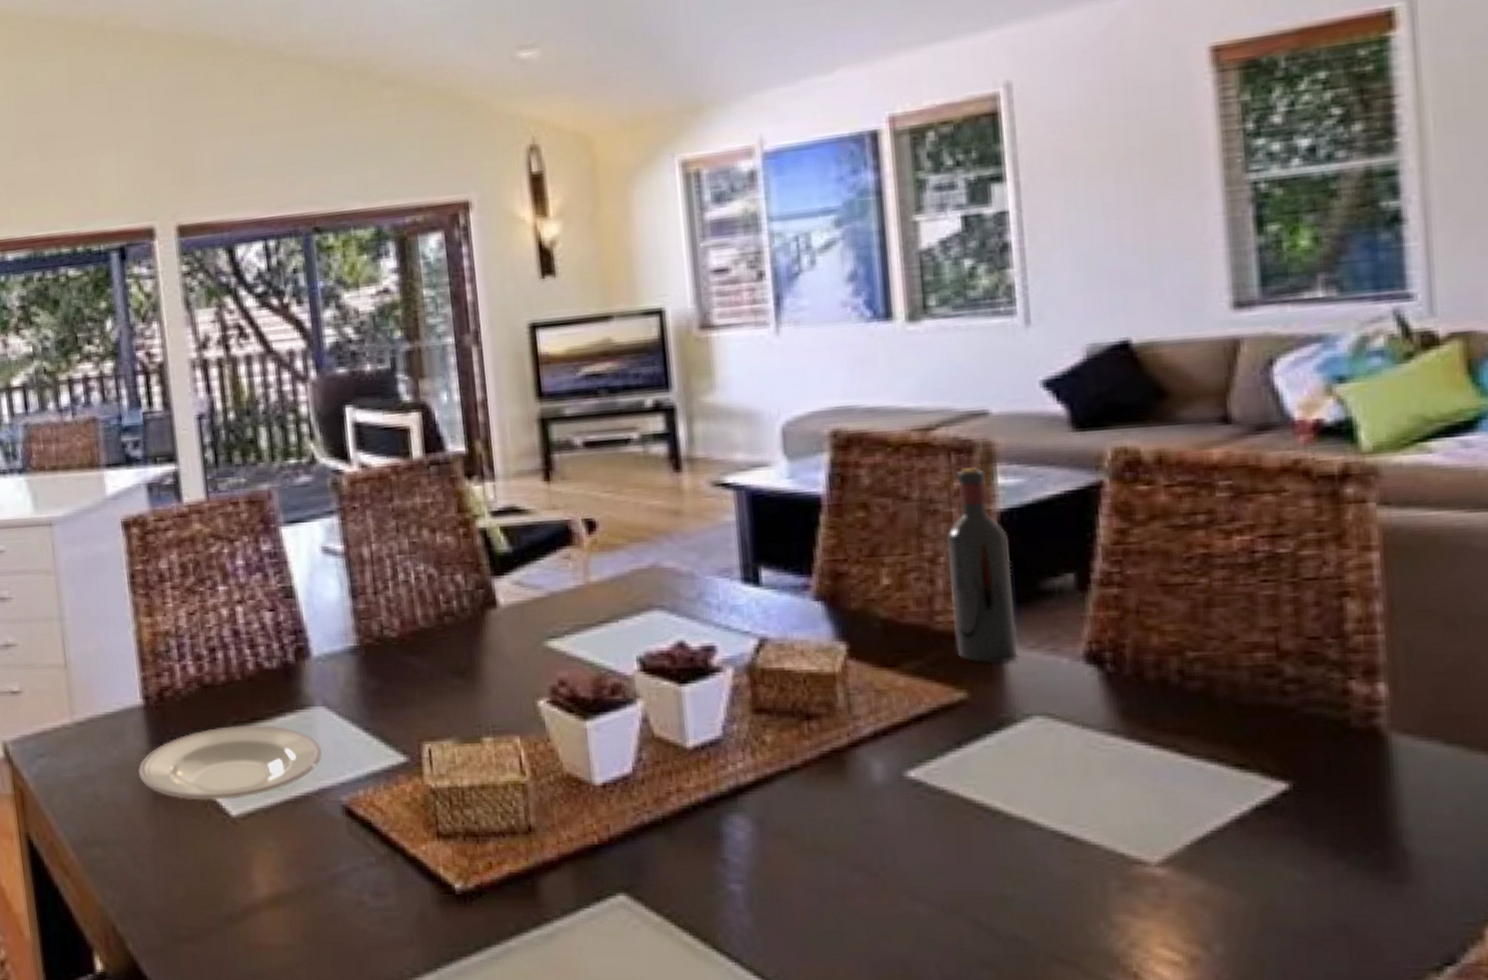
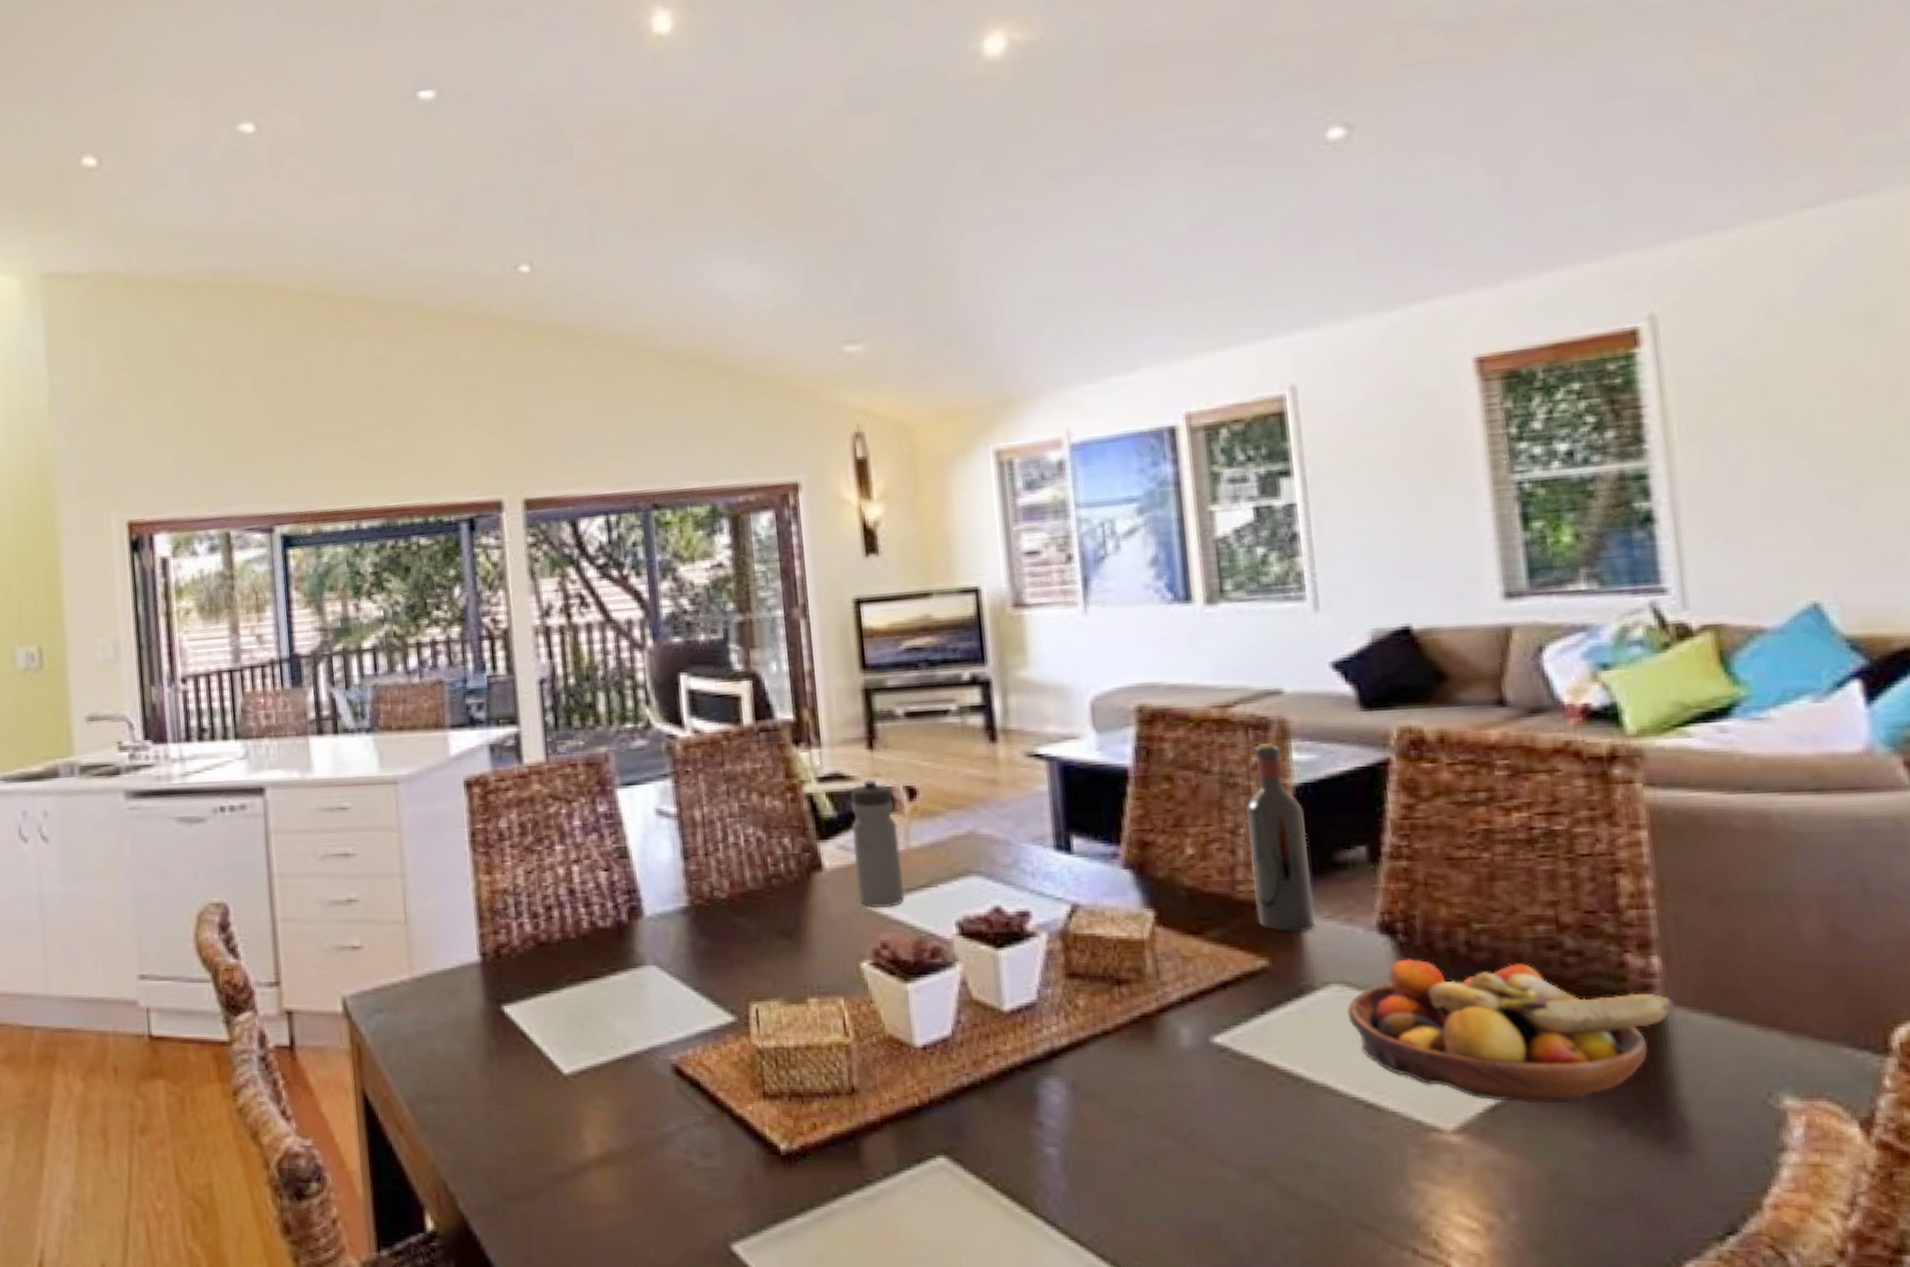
plate: present [138,725,322,800] -> none [474,983,653,1058]
water bottle: none [526,511,583,645] -> present [851,777,904,908]
fruit bowl: none [1049,689,1400,835] -> present [1347,959,1674,1104]

